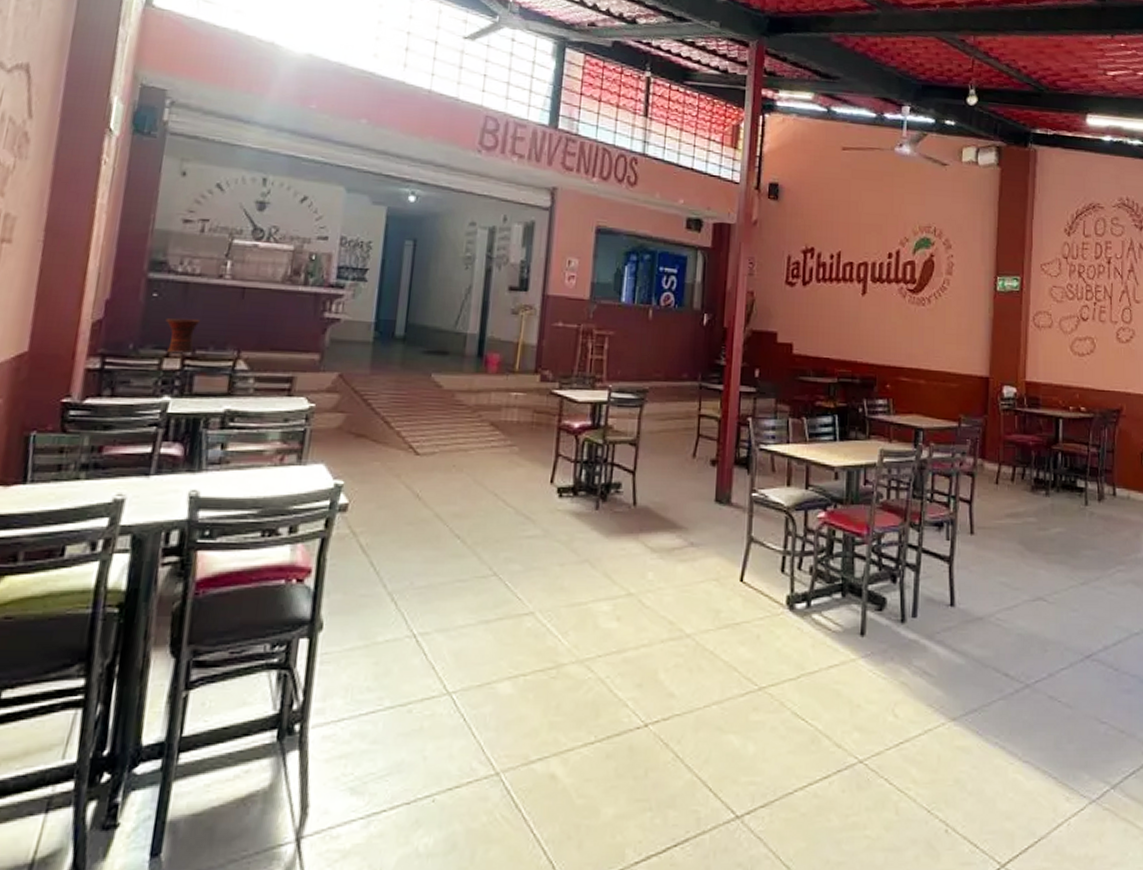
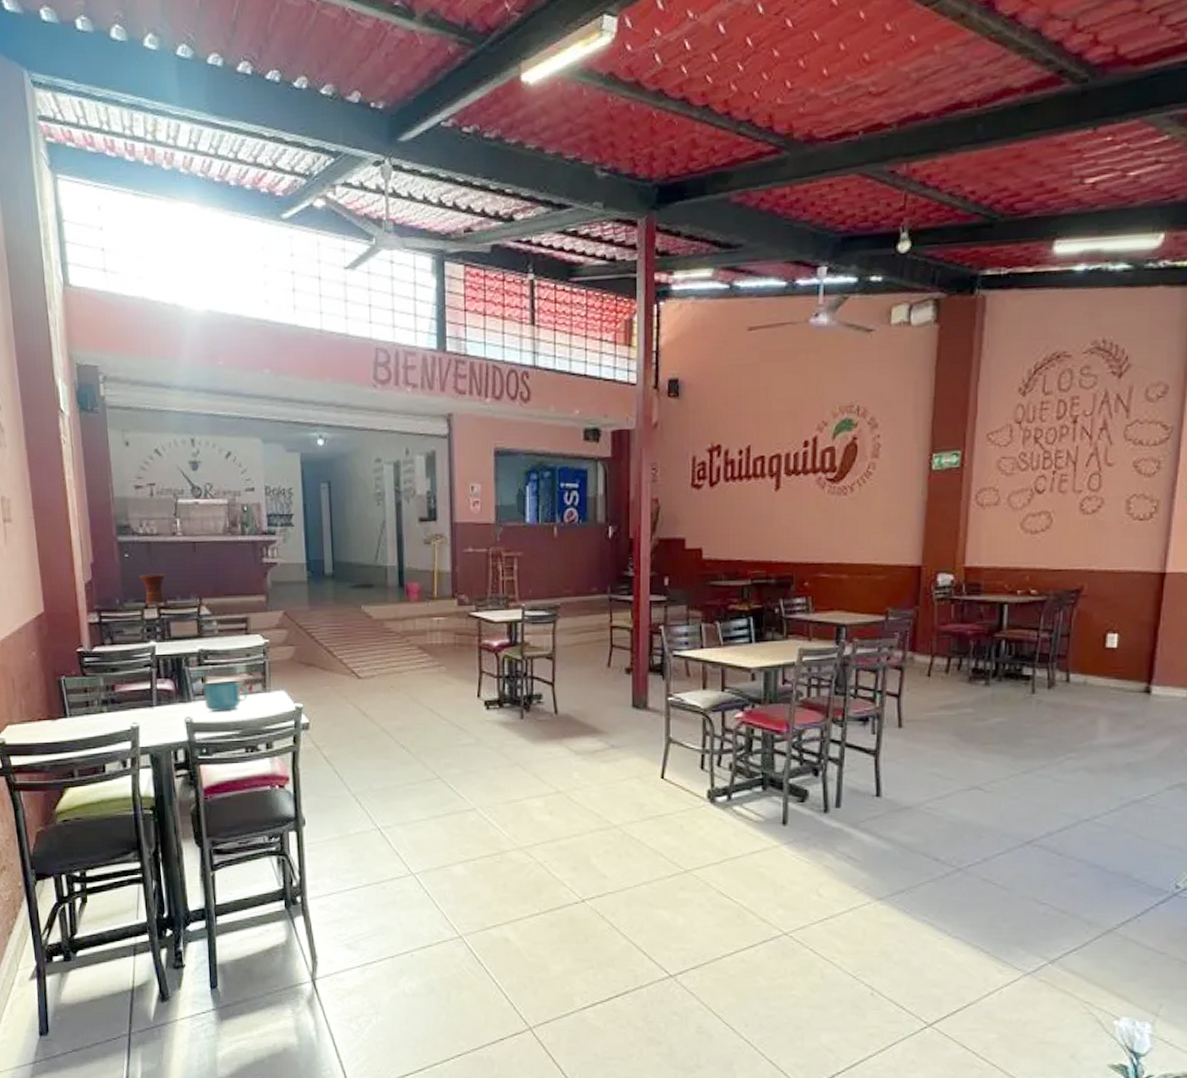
cup: none [218,449,278,485] -> present [203,681,248,711]

